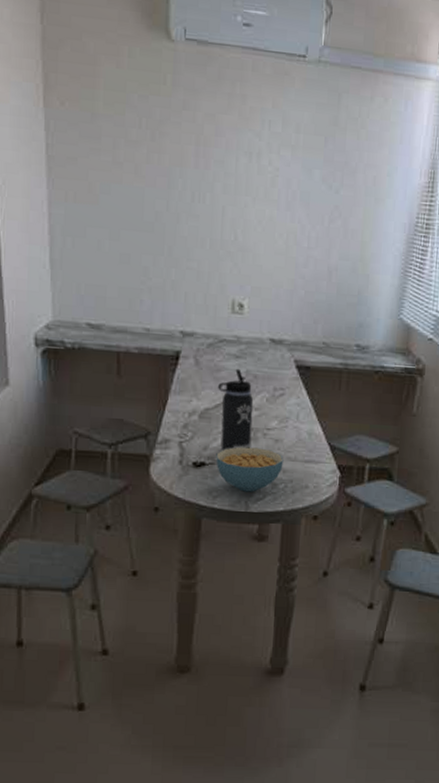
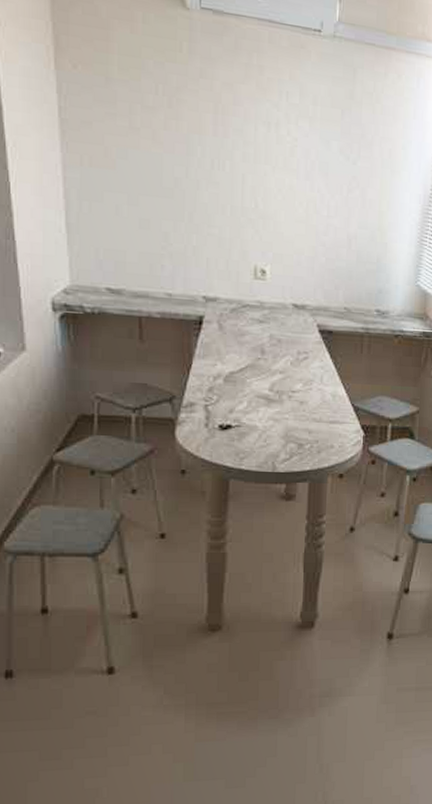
cereal bowl: present [216,446,284,492] -> none [242,409,309,453]
thermos bottle: present [218,368,254,451] -> none [242,333,278,413]

